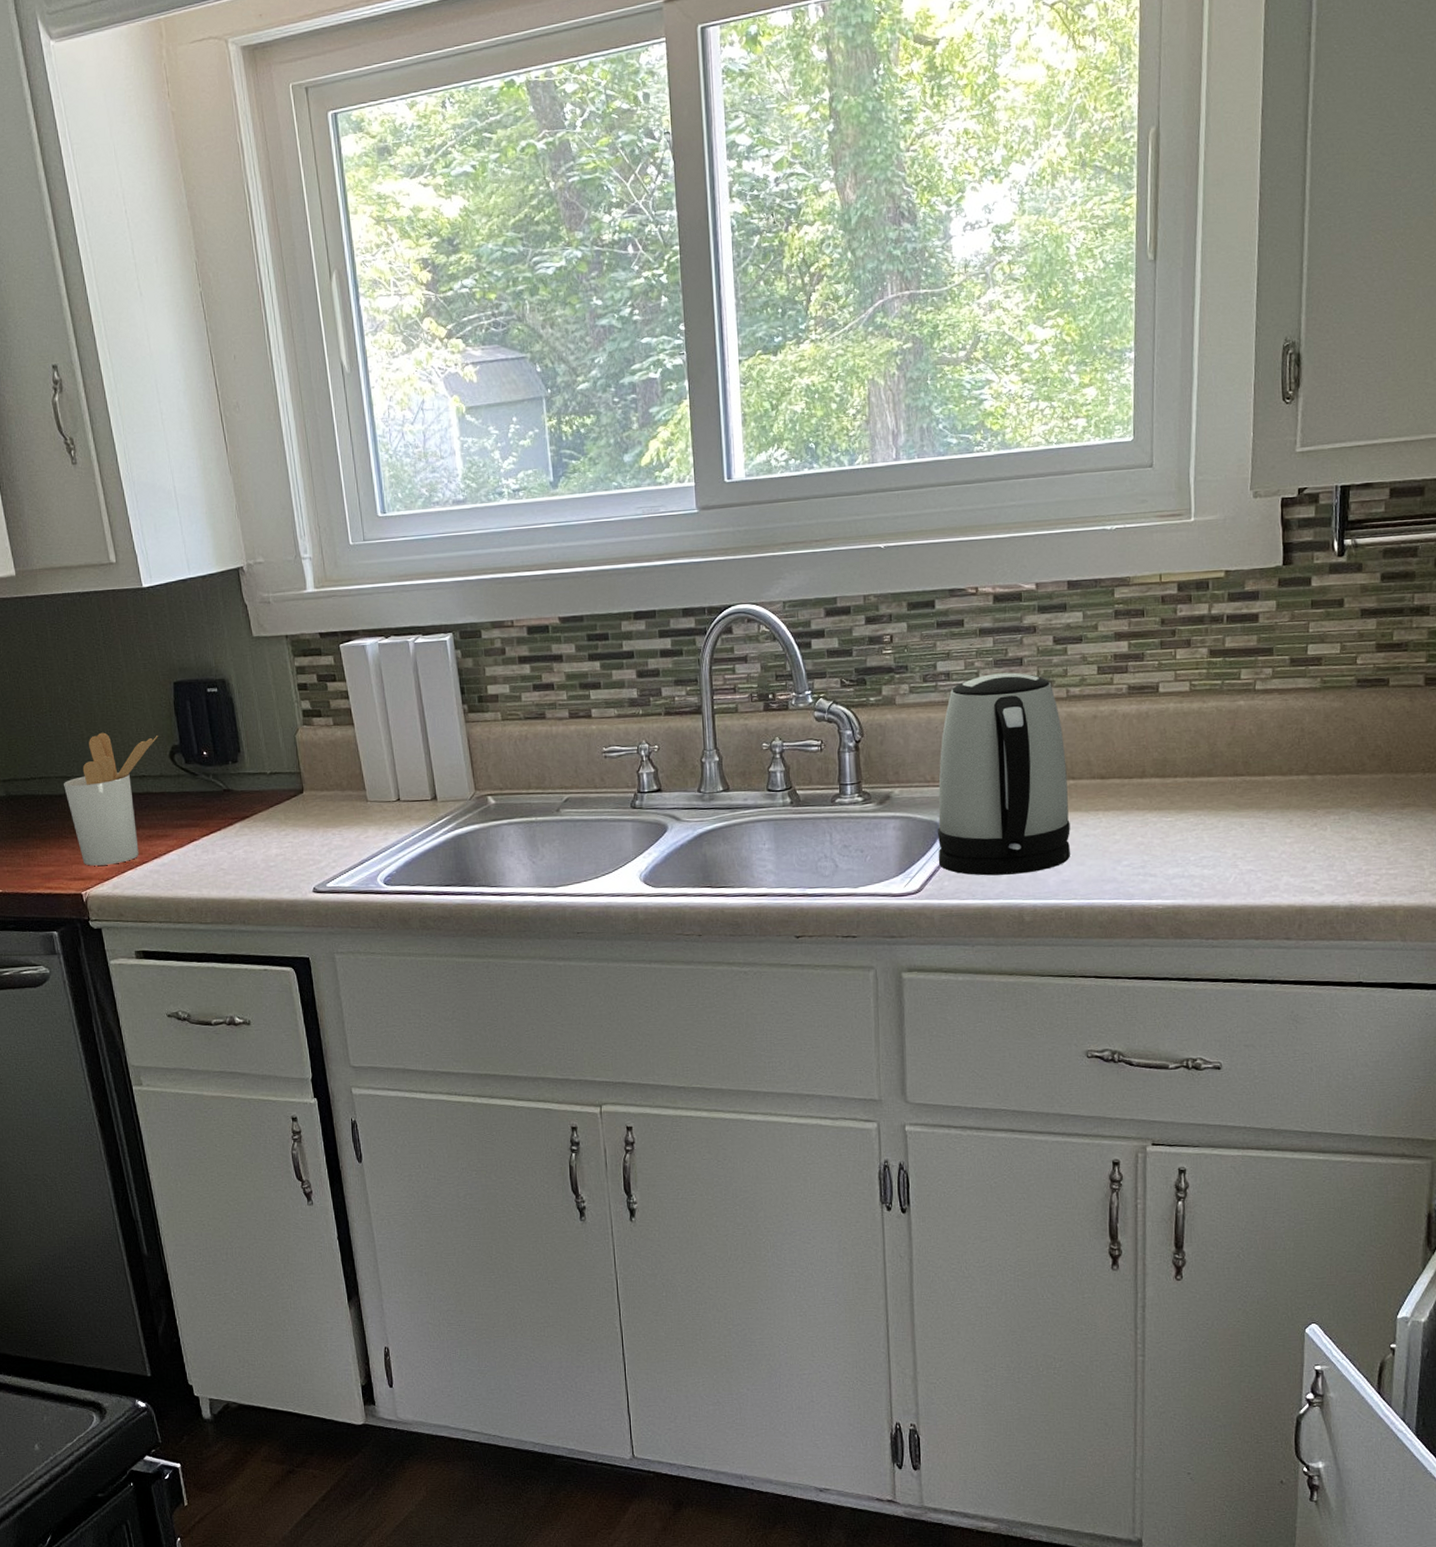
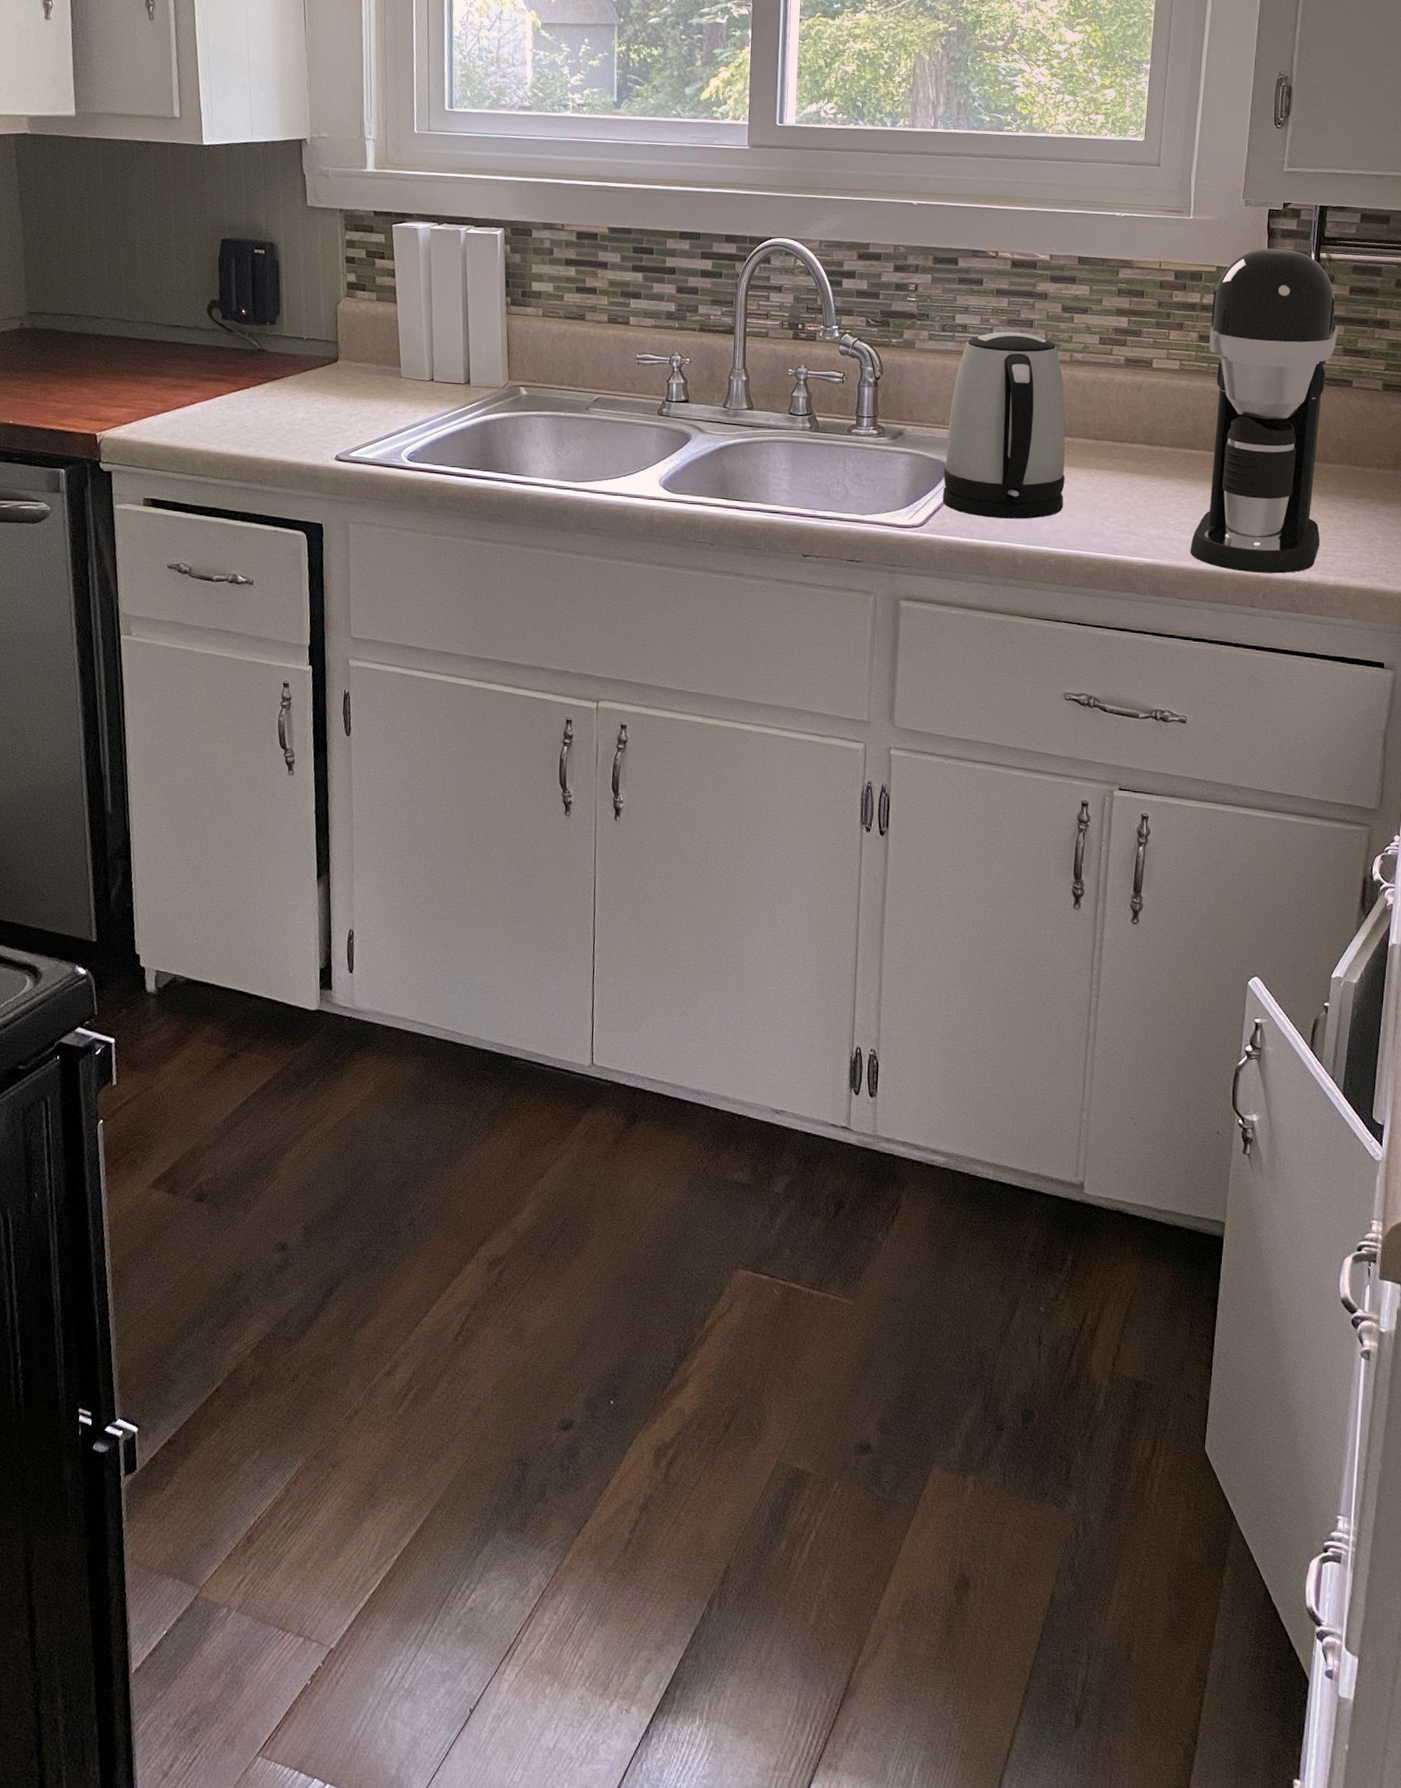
utensil holder: present [64,732,159,866] -> none [93,278,199,409]
coffee maker: none [1214,540,1370,903] -> present [1190,248,1338,574]

